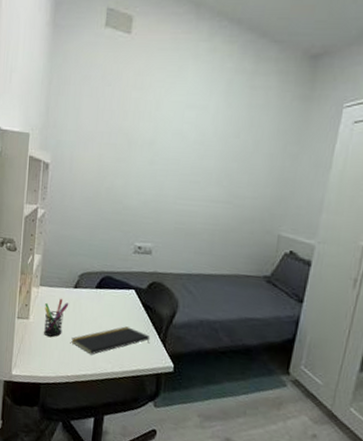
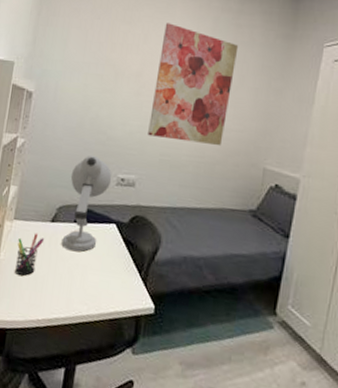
notepad: present [71,326,151,355] -> none [44,263,131,296]
desk lamp: none [85,224,129,315] -> present [61,155,112,252]
wall art: none [162,87,253,214] -> present [148,23,239,147]

